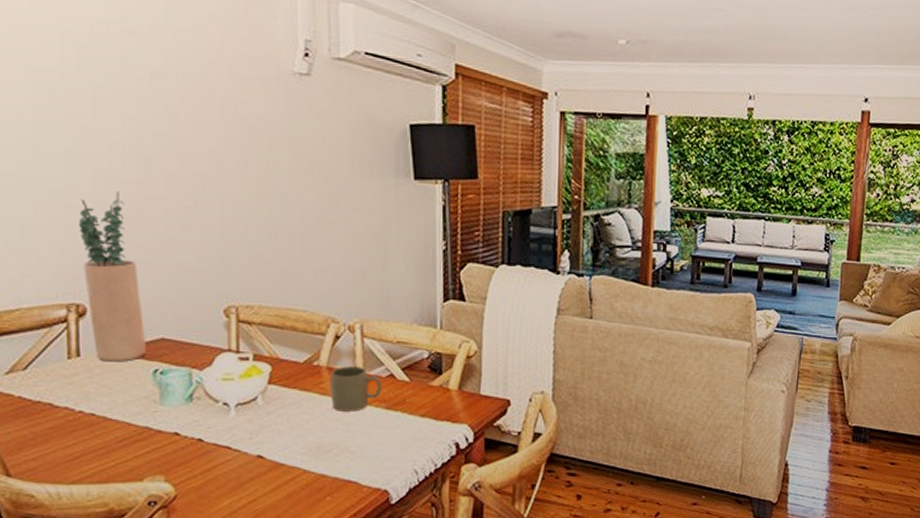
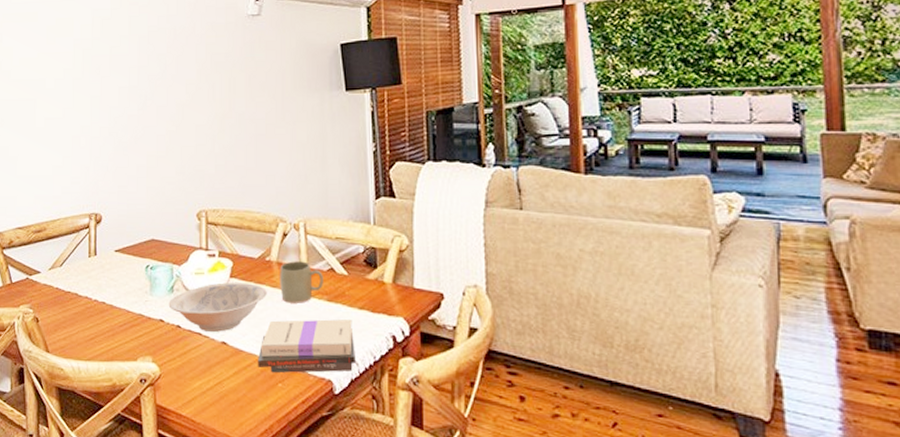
vase: present [79,191,147,362] -> none [99,124,142,260]
bowl: none [186,390,314,445] -> present [168,282,267,332]
books: none [302,428,415,487] -> present [258,319,355,373]

